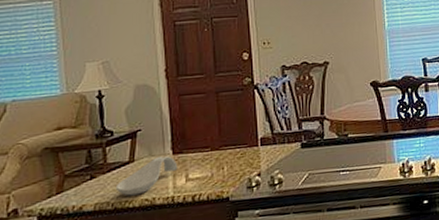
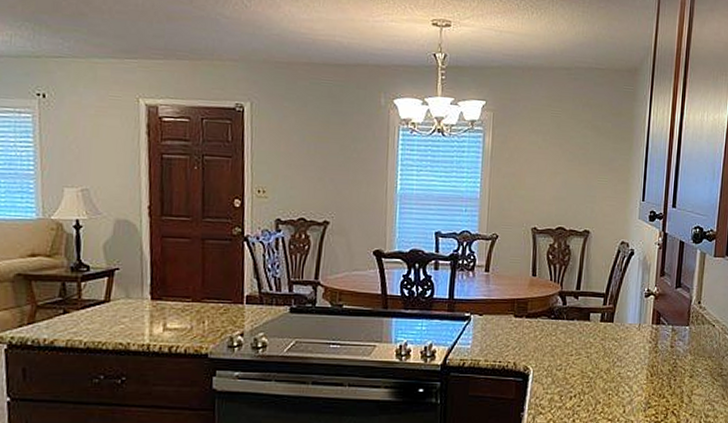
spoon rest: present [115,156,178,196] -> none [88,300,156,337]

